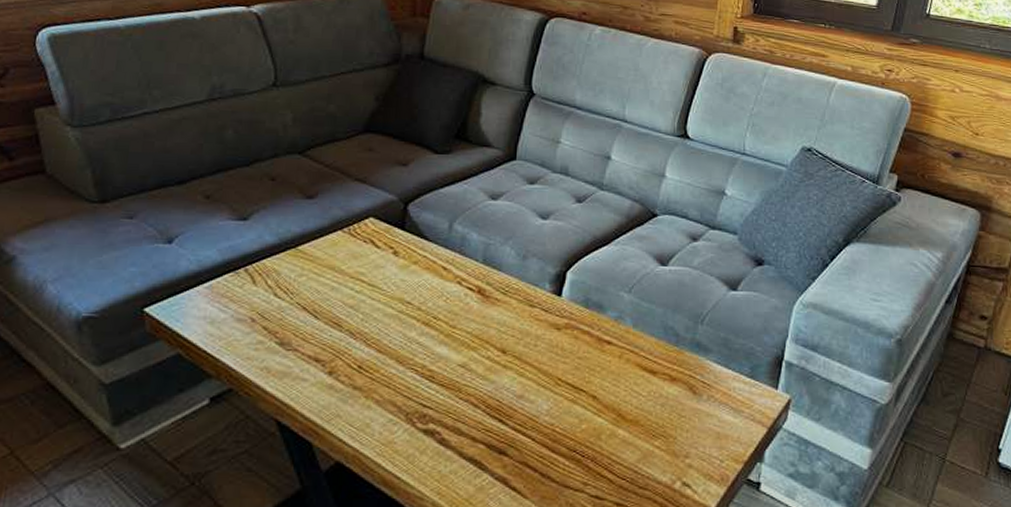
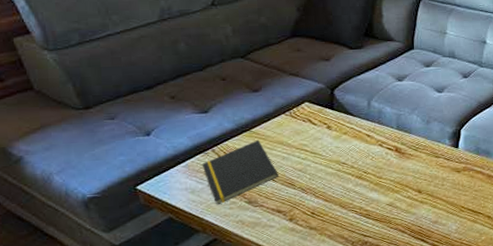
notepad: none [229,261,324,344] -> present [202,140,280,205]

